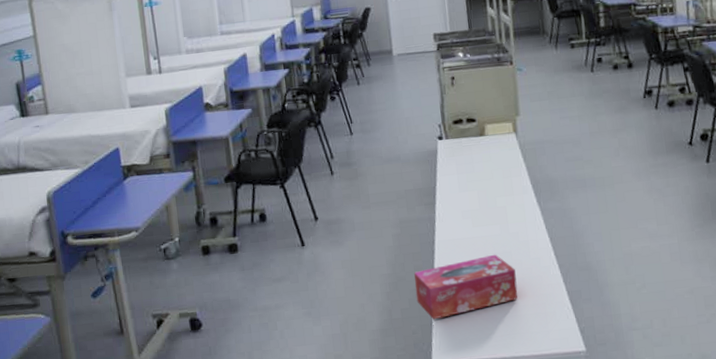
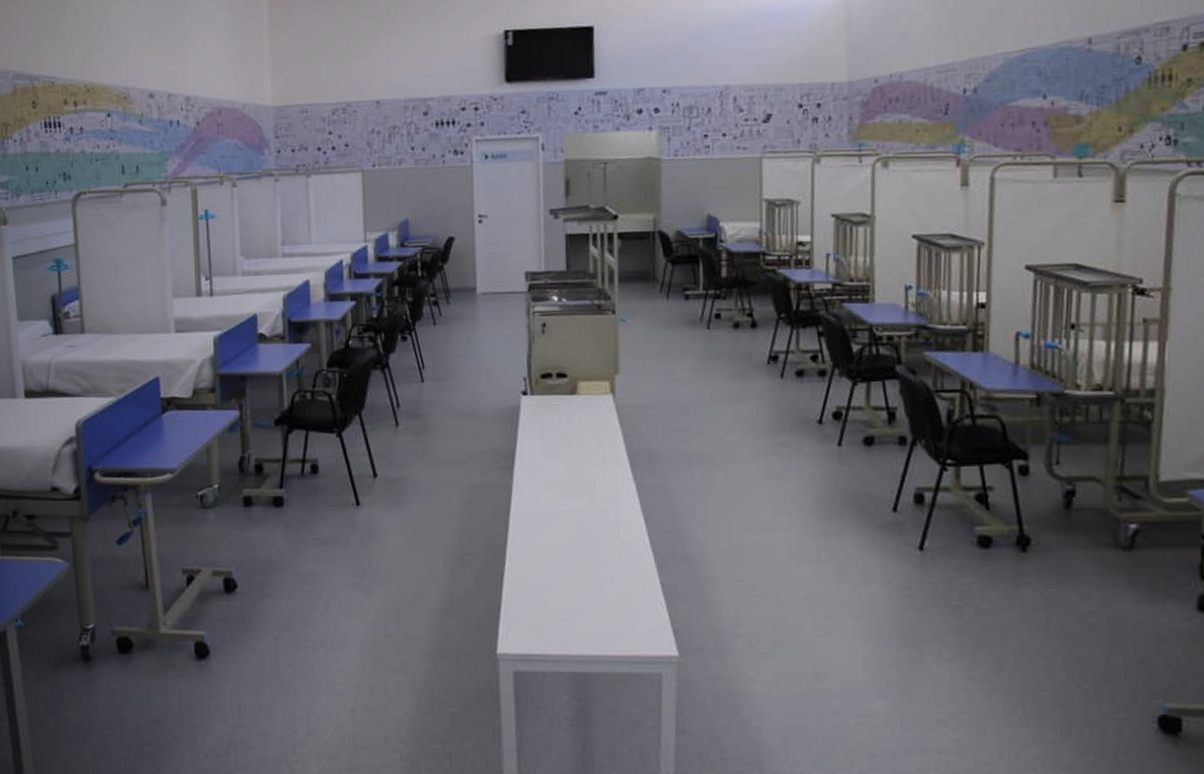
tissue box: present [414,254,518,320] -> none [483,533,603,604]

